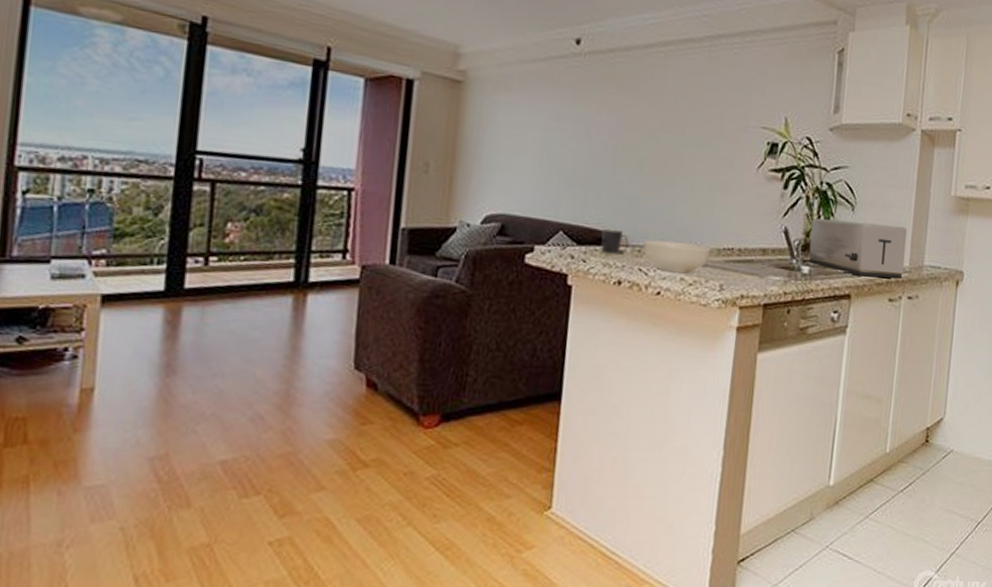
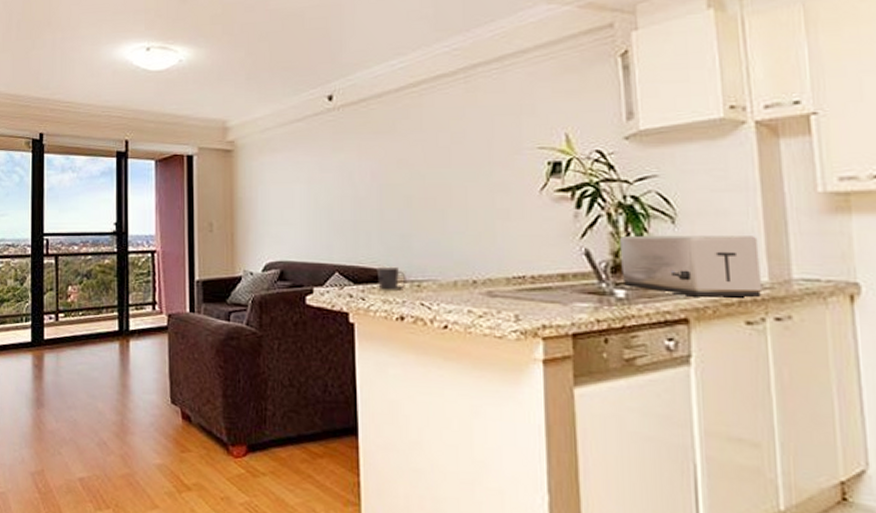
bowl: present [643,240,711,274] -> none [422,274,499,306]

